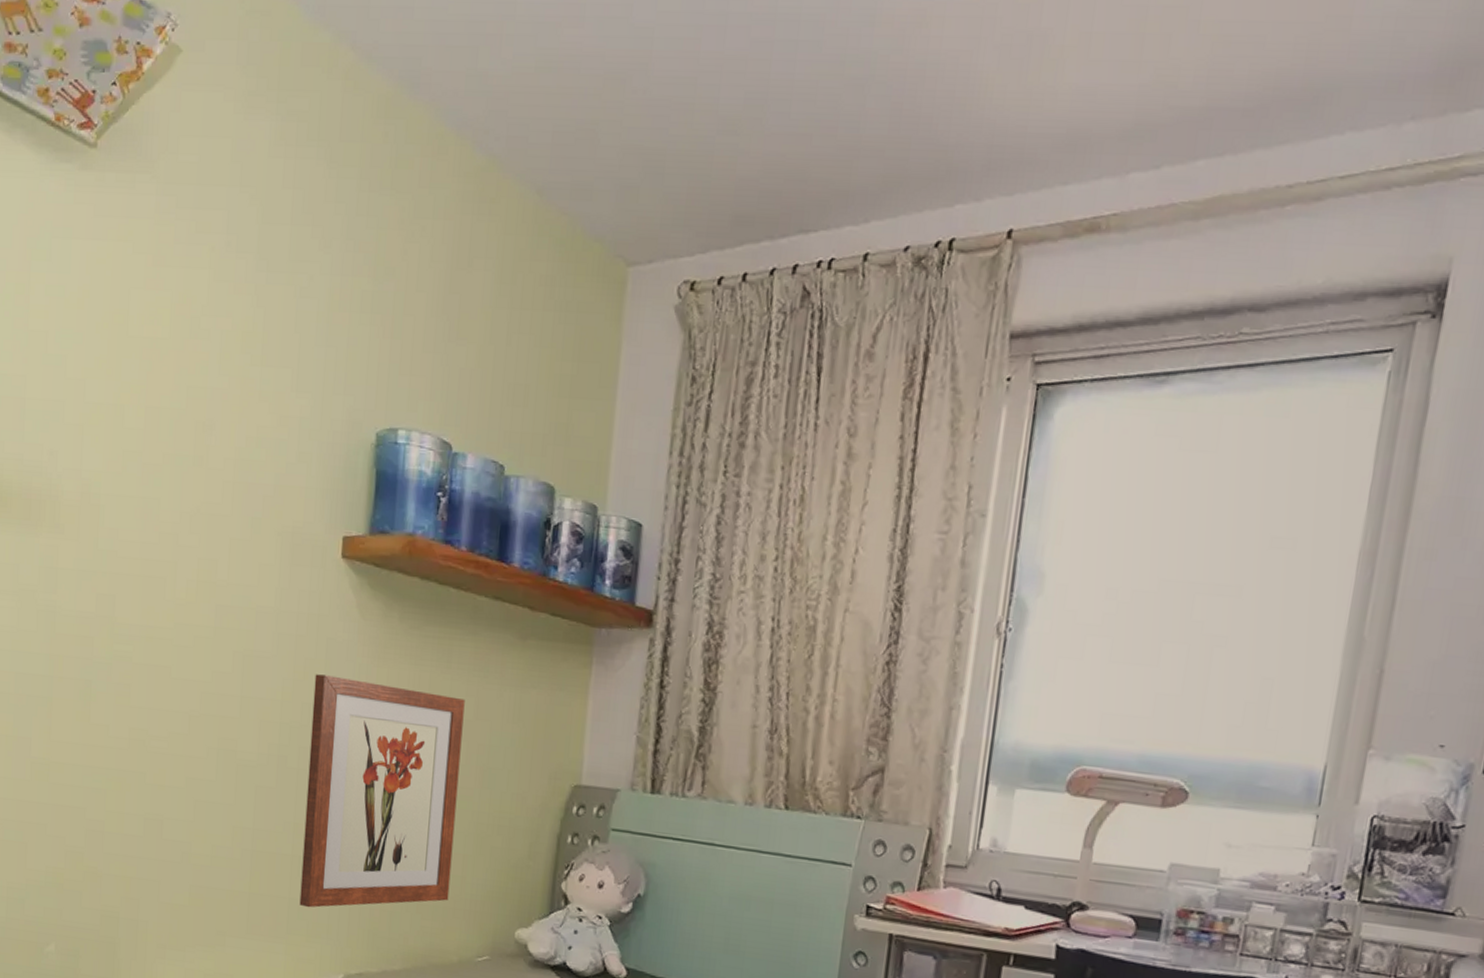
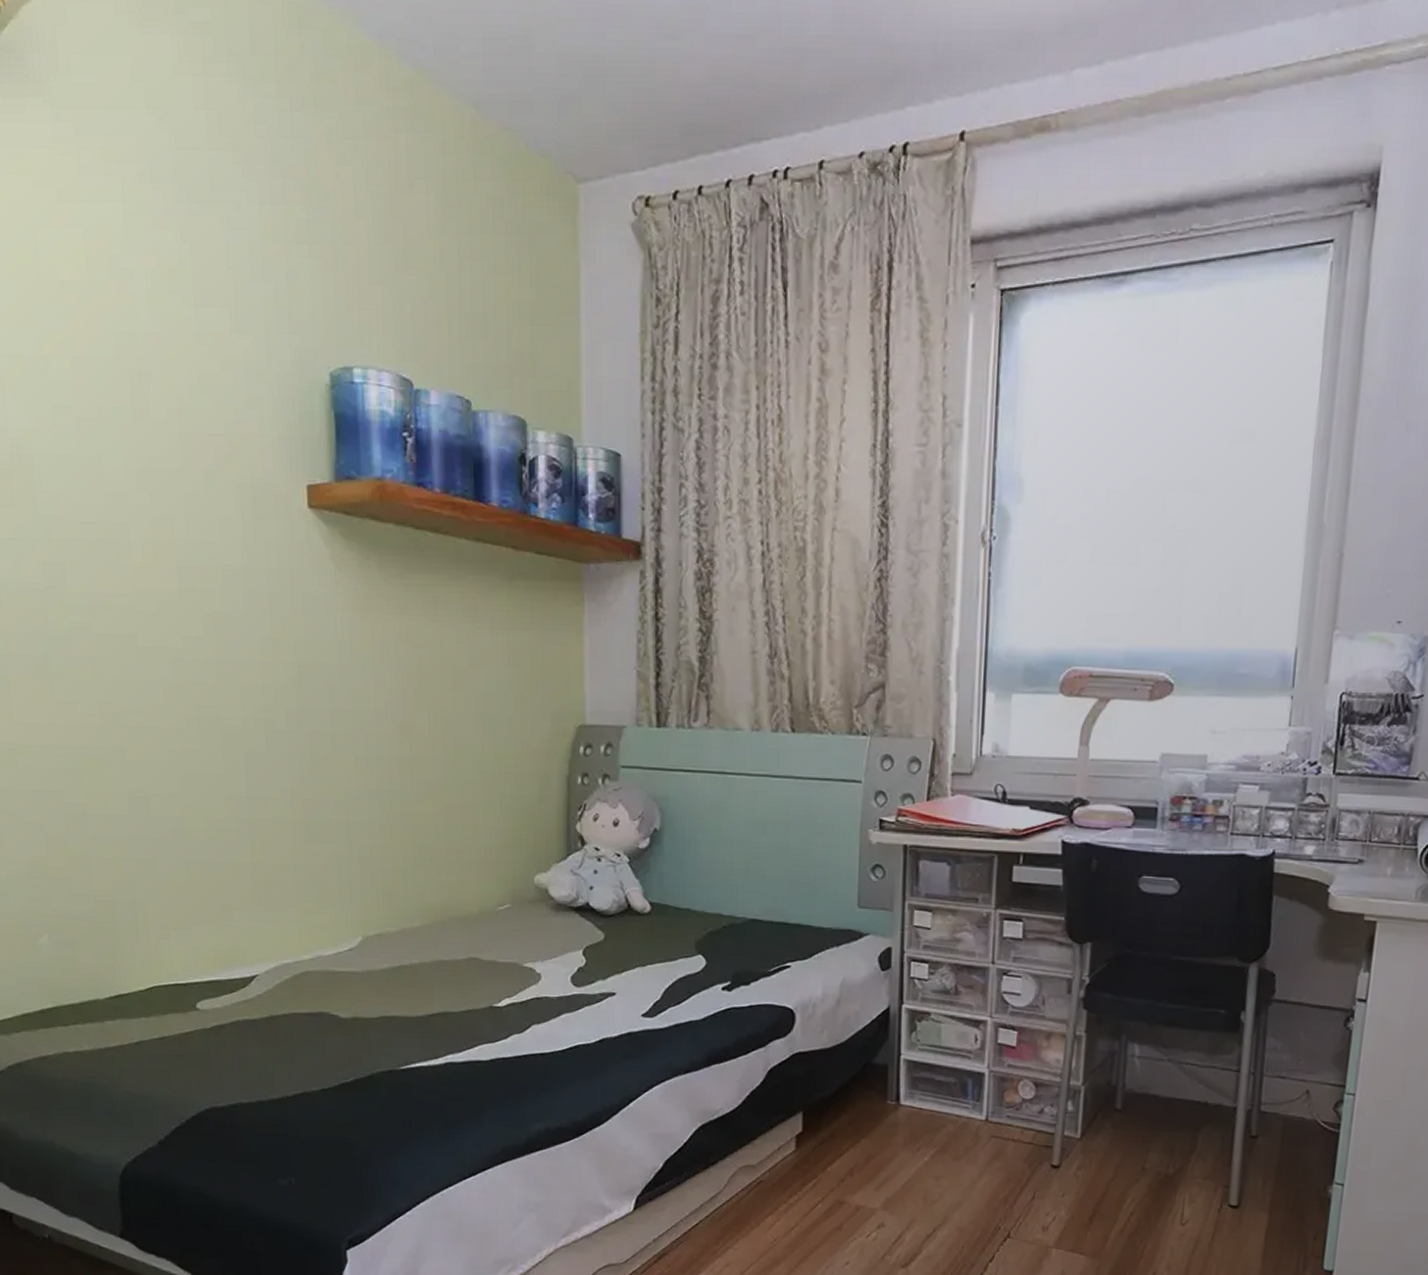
wall art: present [299,674,465,908] -> none [294,632,462,873]

